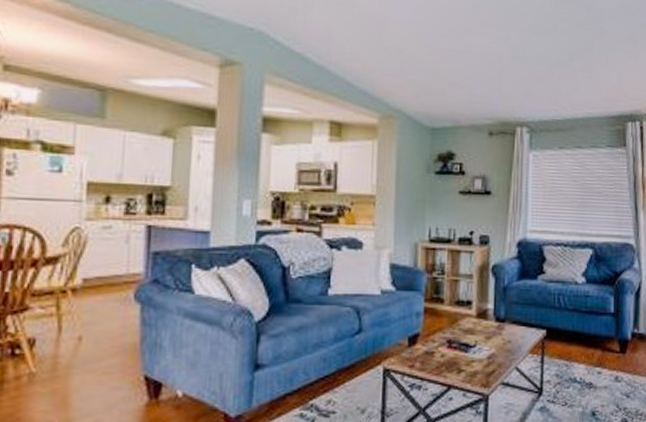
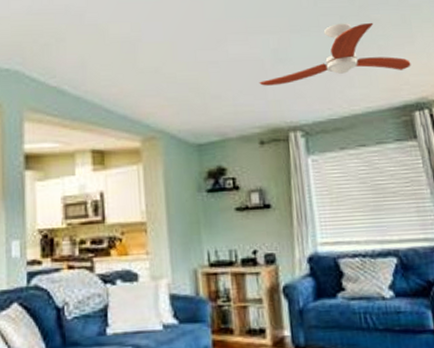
ceiling fan: none [495,30,632,83] -> present [259,22,411,86]

